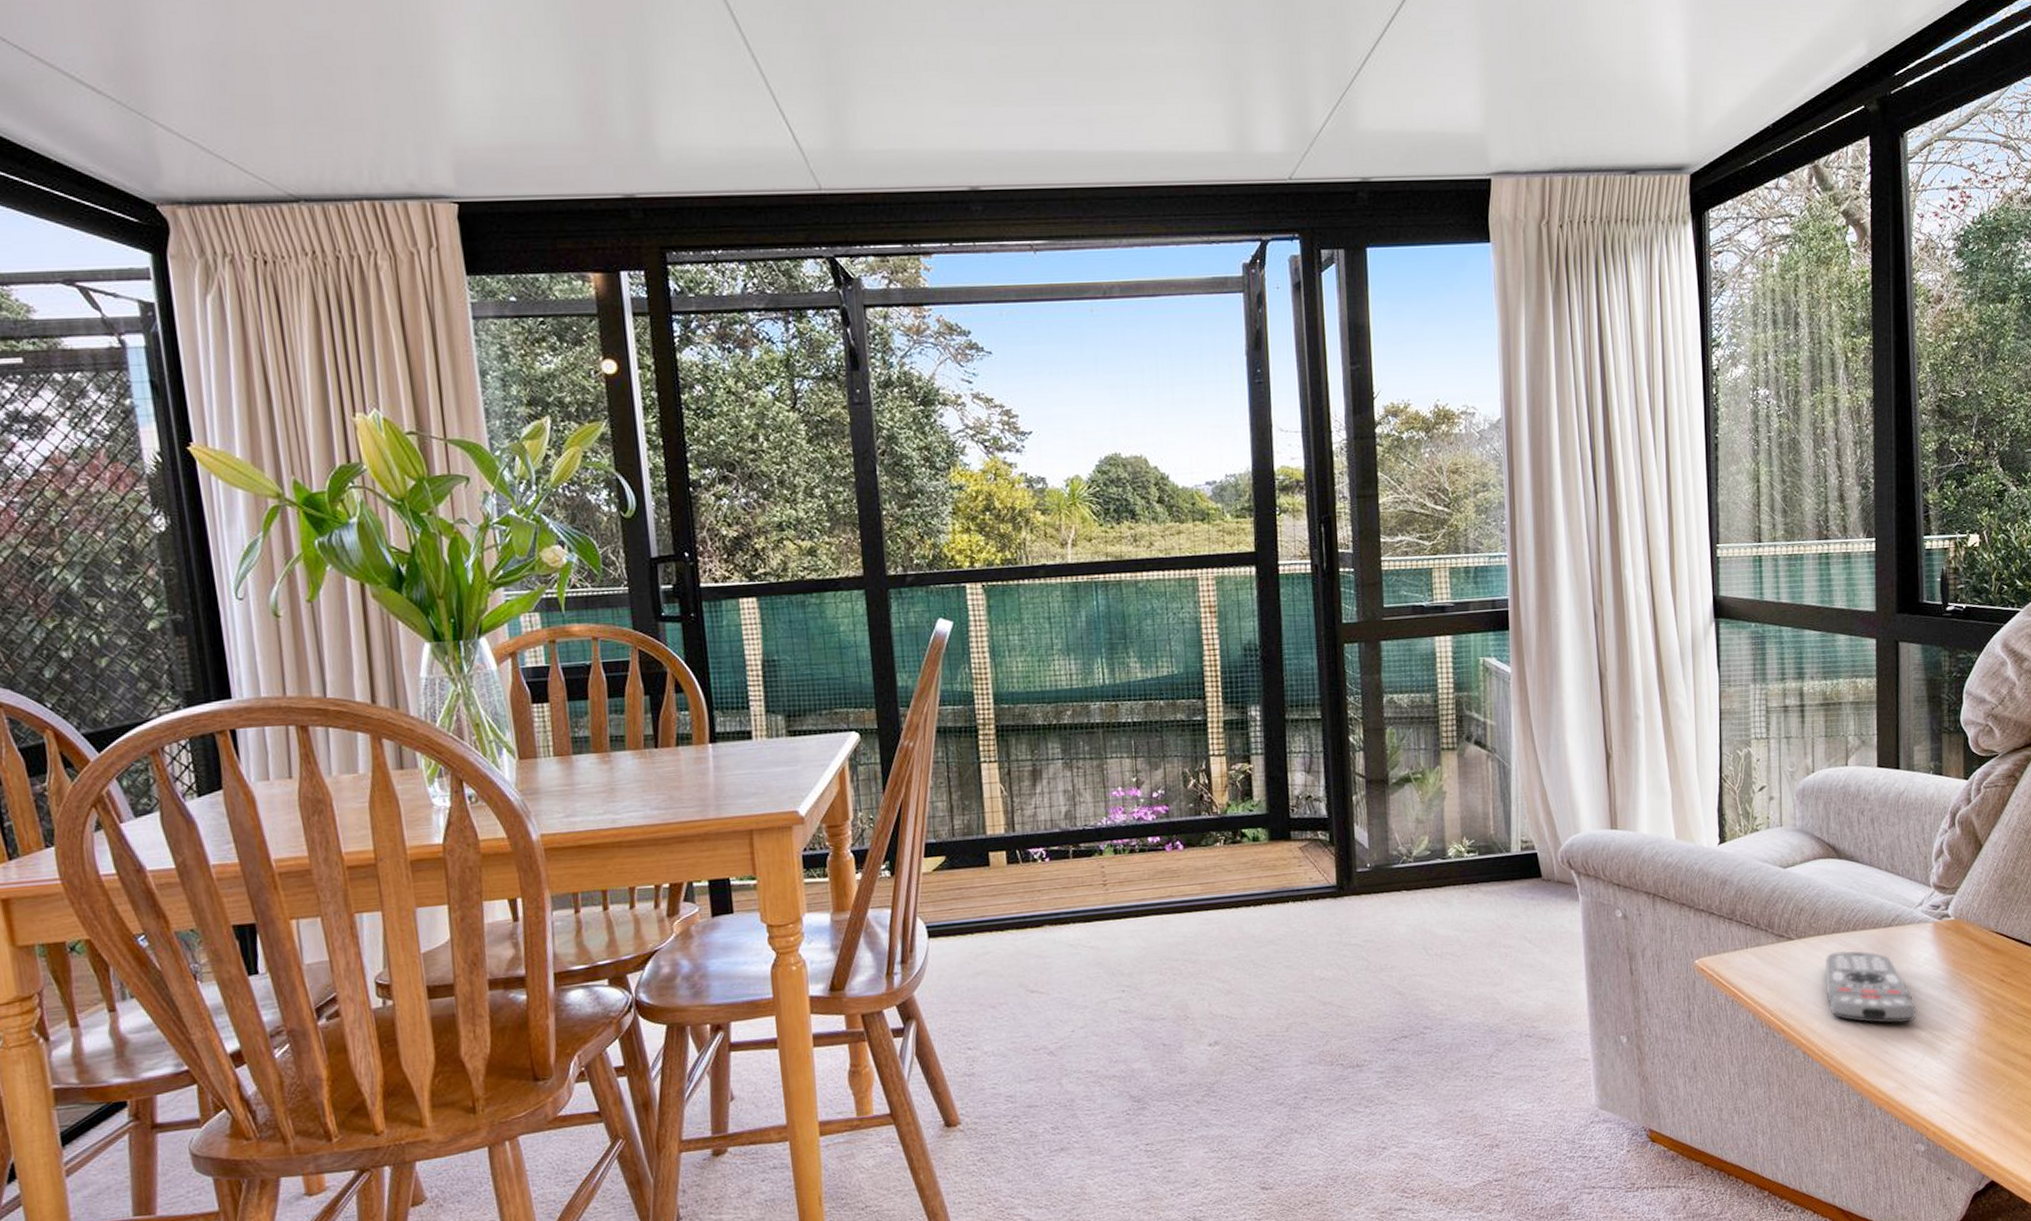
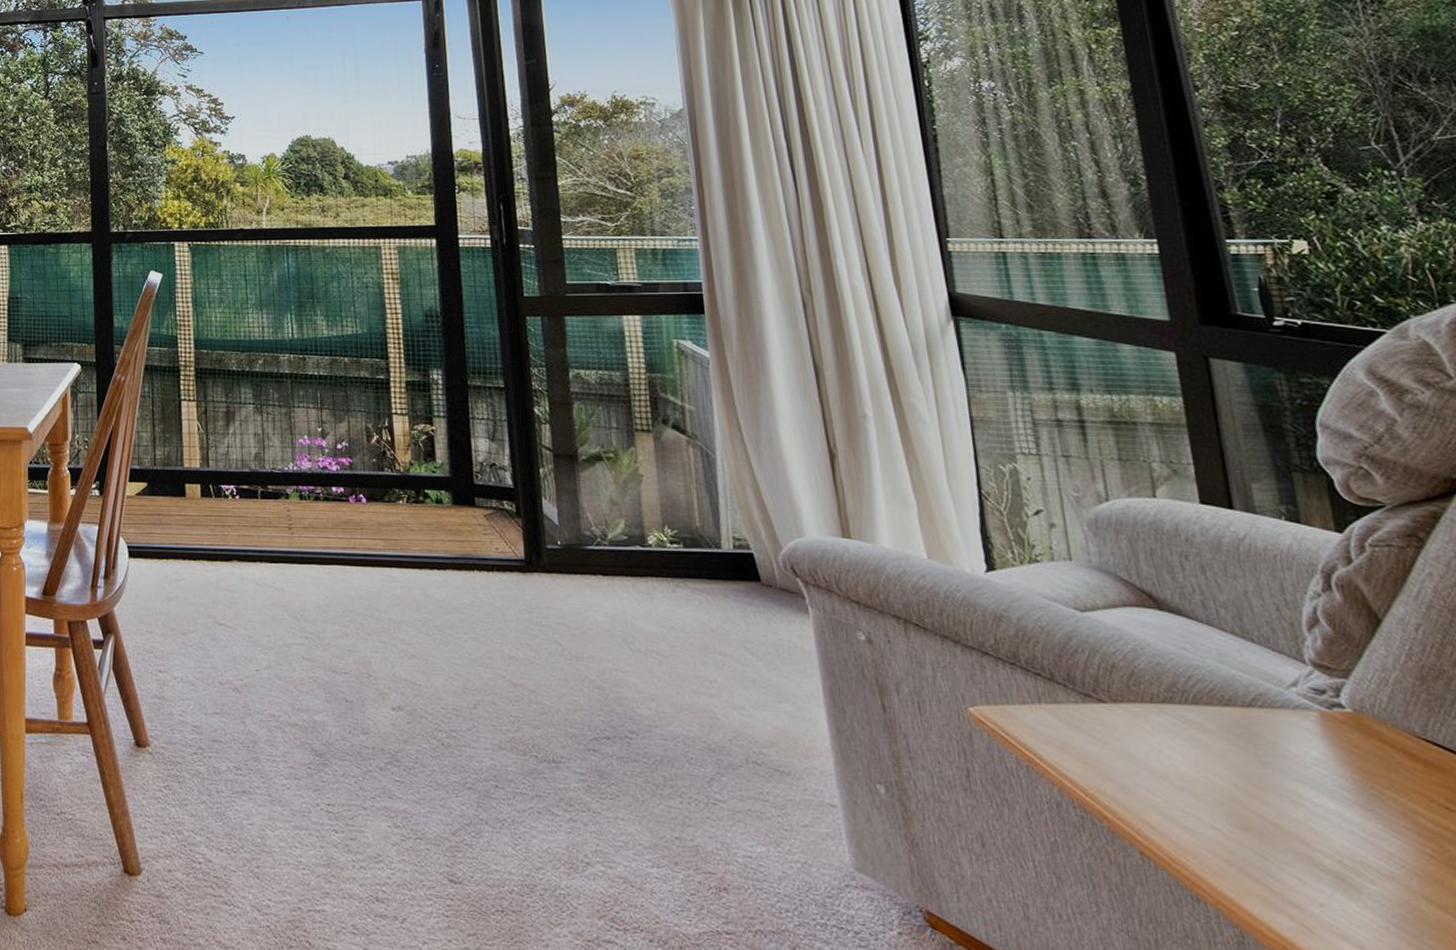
remote control: present [1825,950,1917,1024] -> none [1157,728,1313,841]

